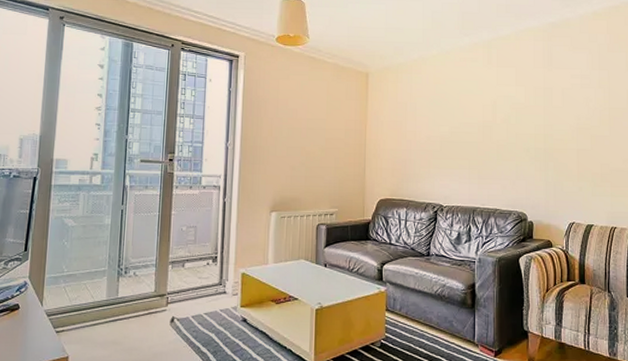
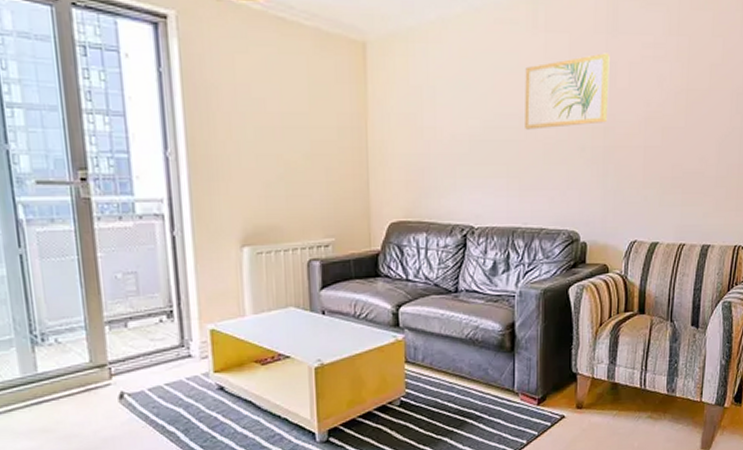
wall art: none [483,81,547,135] -> present [525,53,610,130]

